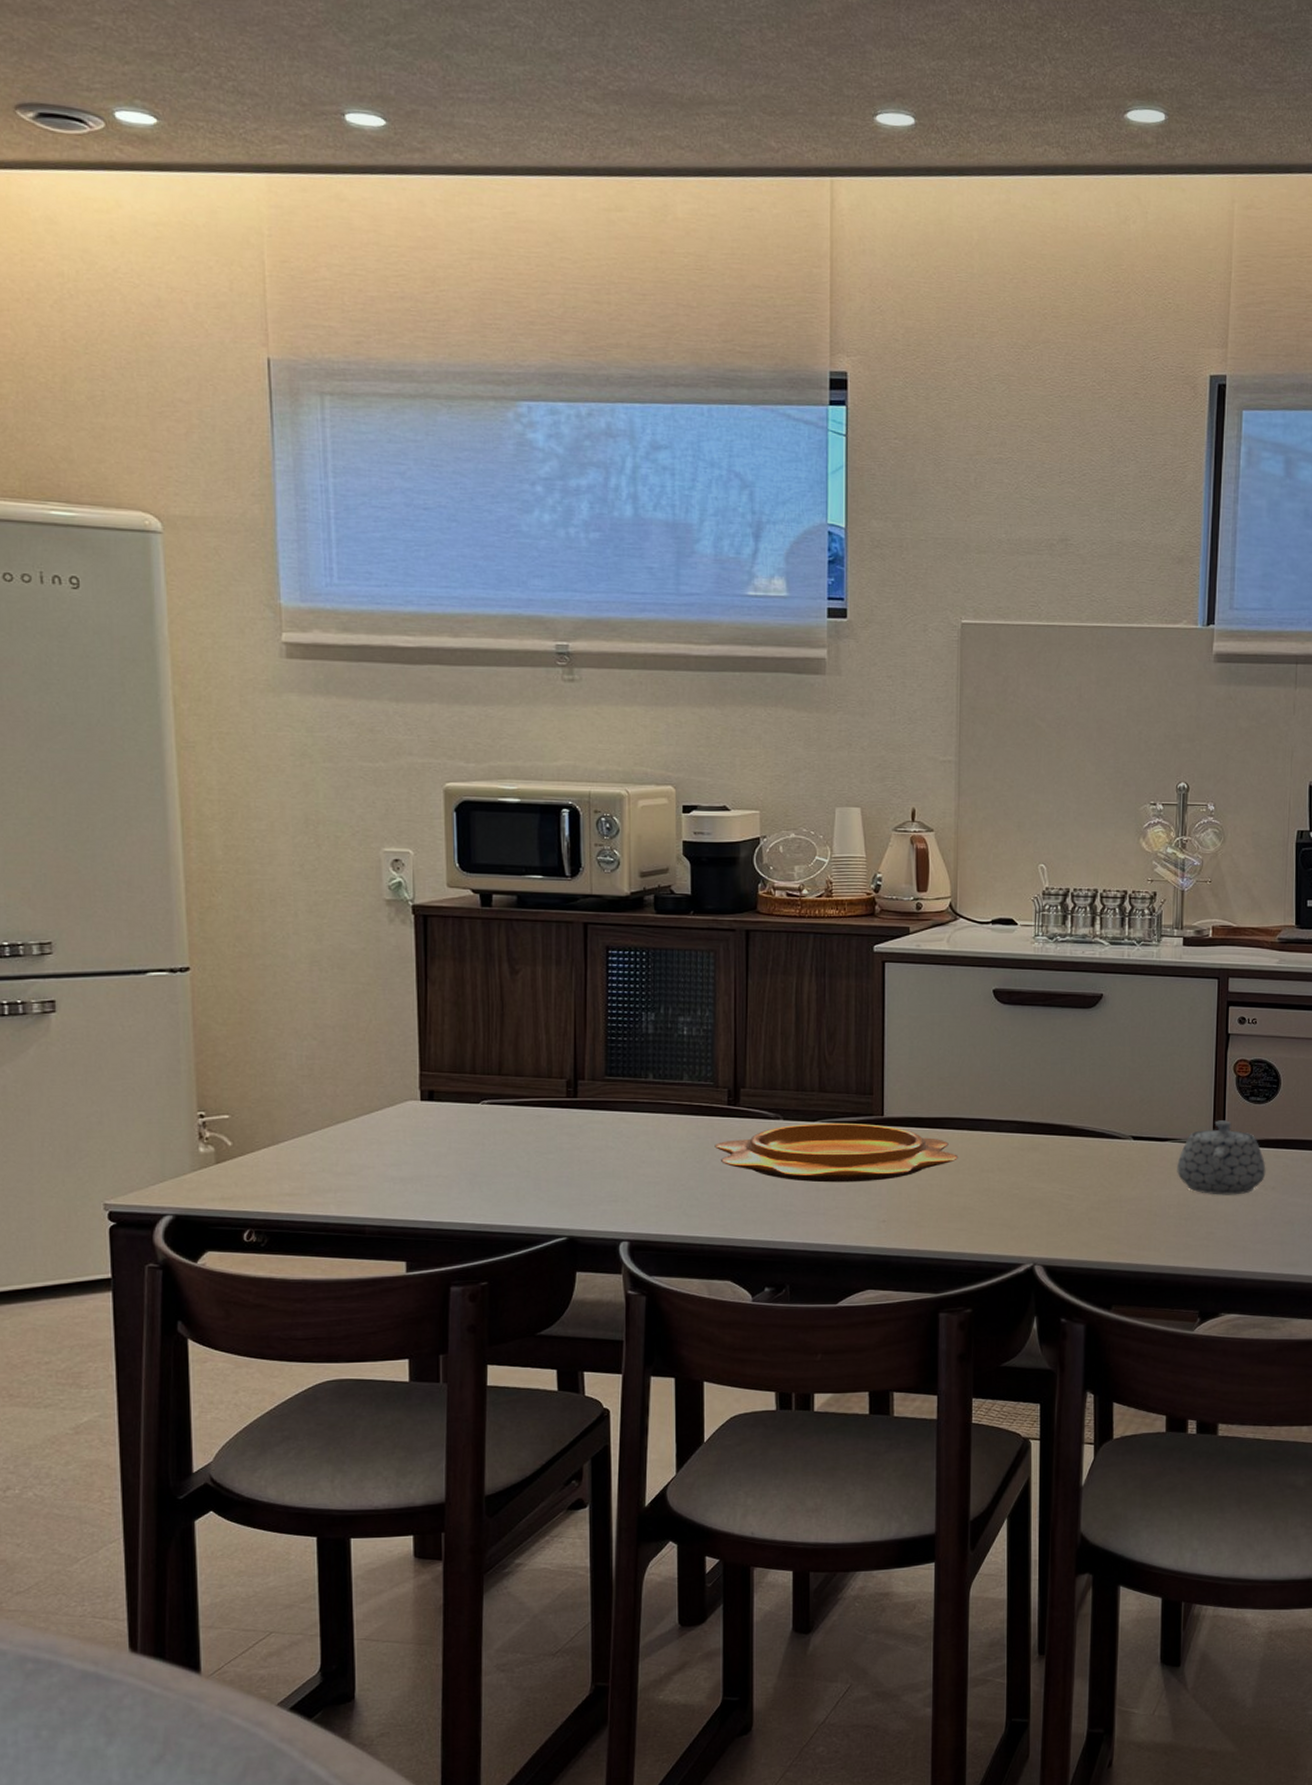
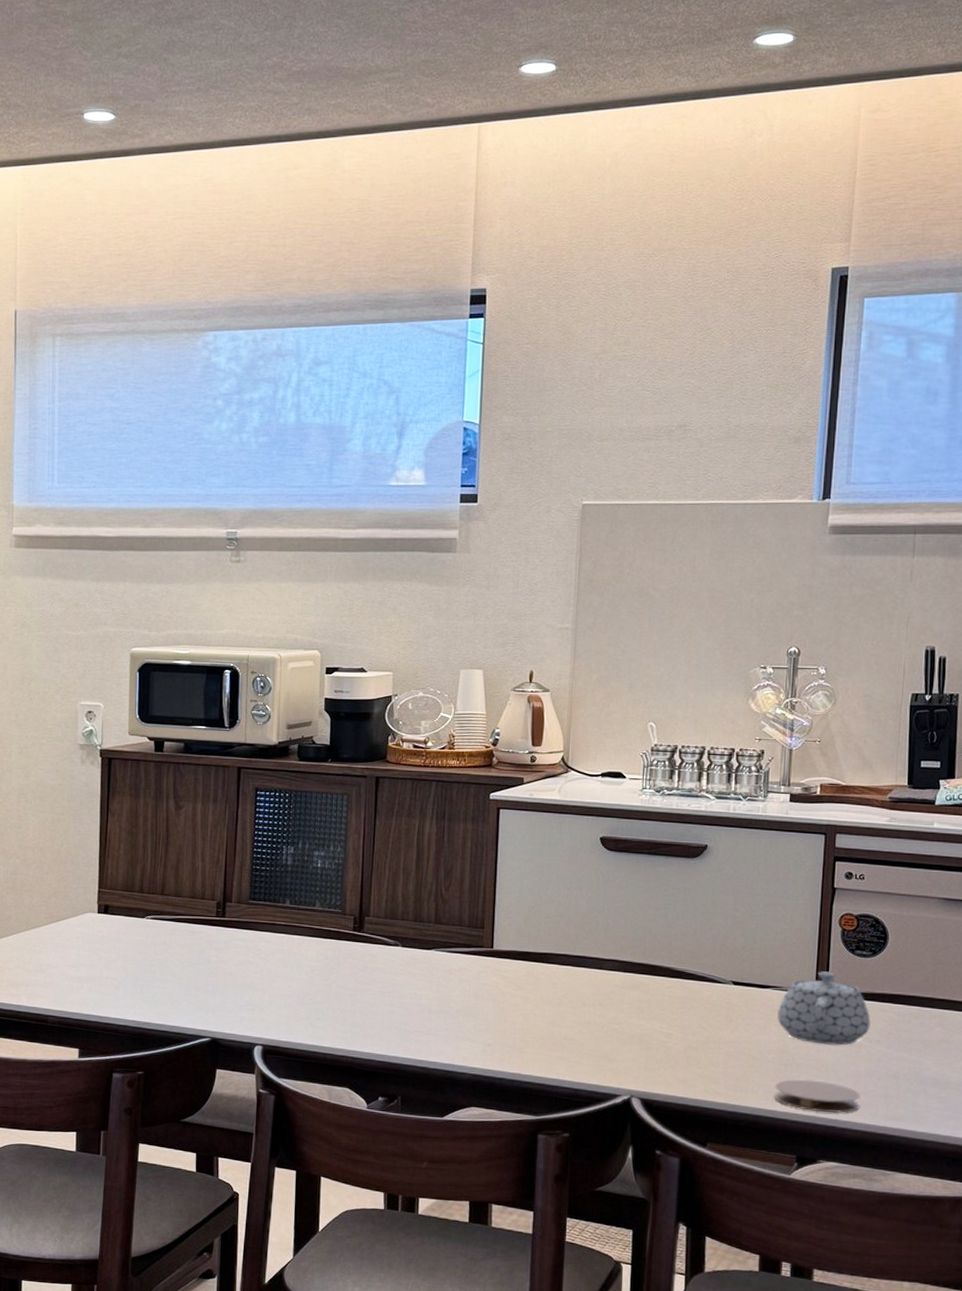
decorative bowl: present [714,1122,959,1183] -> none [340,951,562,1008]
coaster: none [1176,1232,1258,1265] -> present [775,1079,861,1113]

